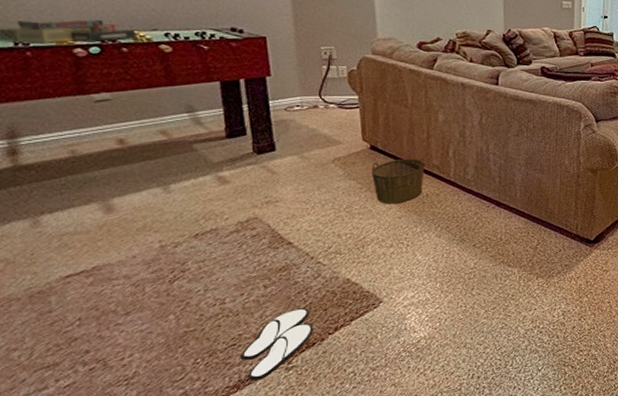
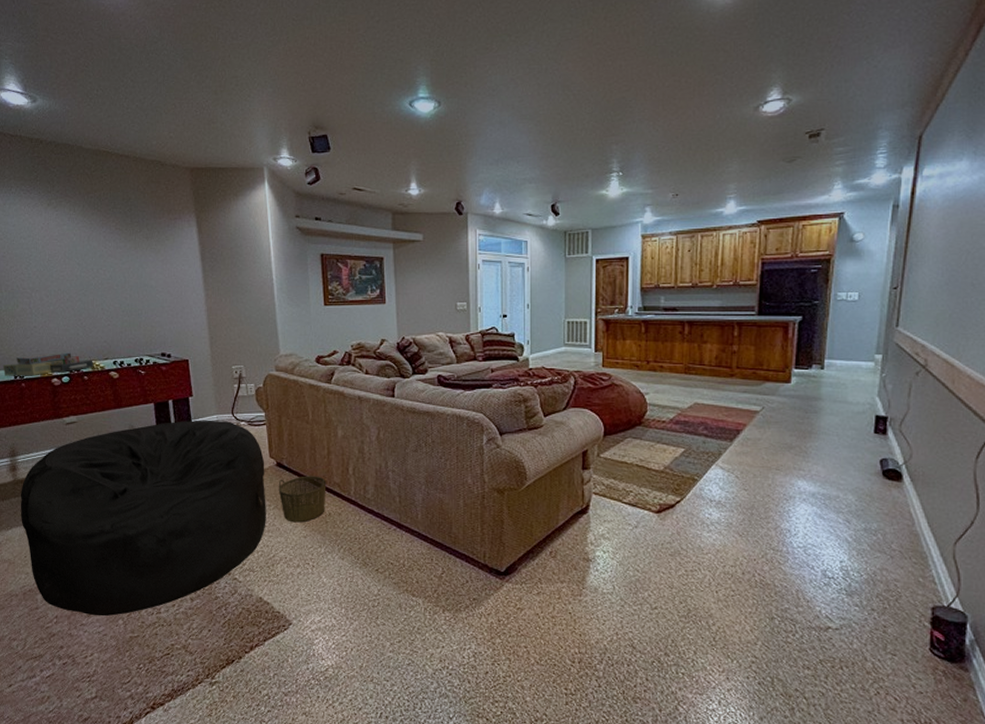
bean bag chair: none [23,101,357,314] -> present [20,419,266,617]
slippers: present [240,308,313,381] -> none [173,623,232,692]

